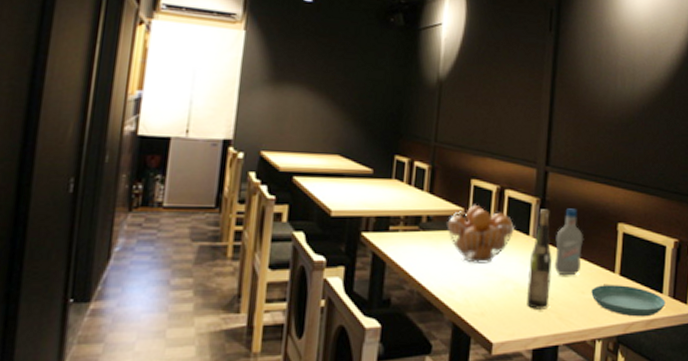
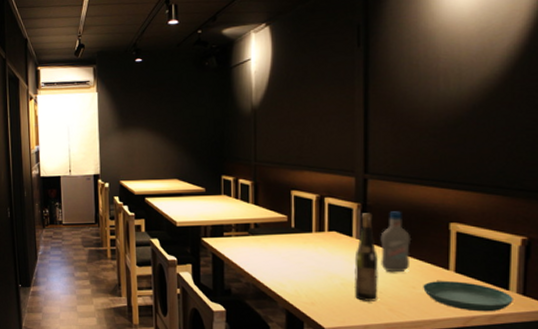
fruit basket: present [446,204,516,264] -> none [272,211,338,262]

